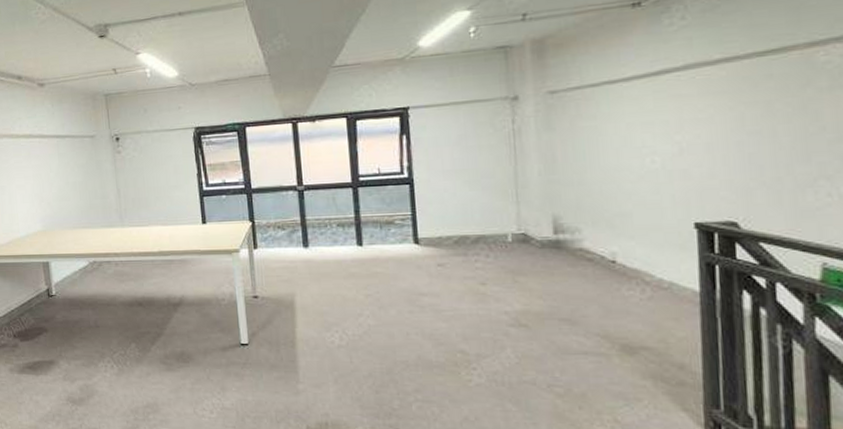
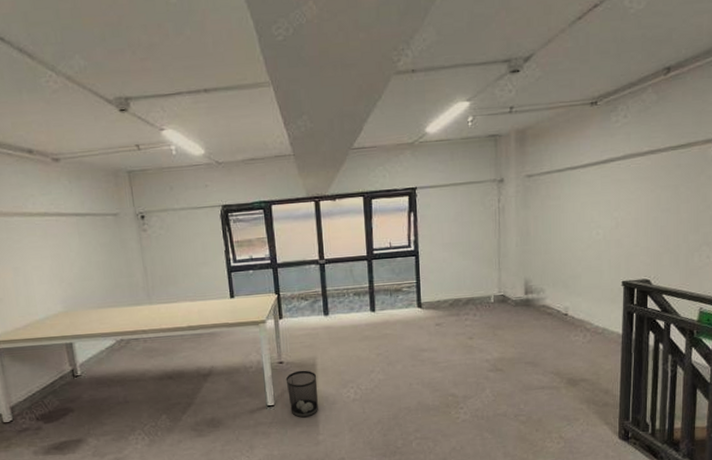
waste bin: none [261,307,298,361] -> present [285,370,318,418]

